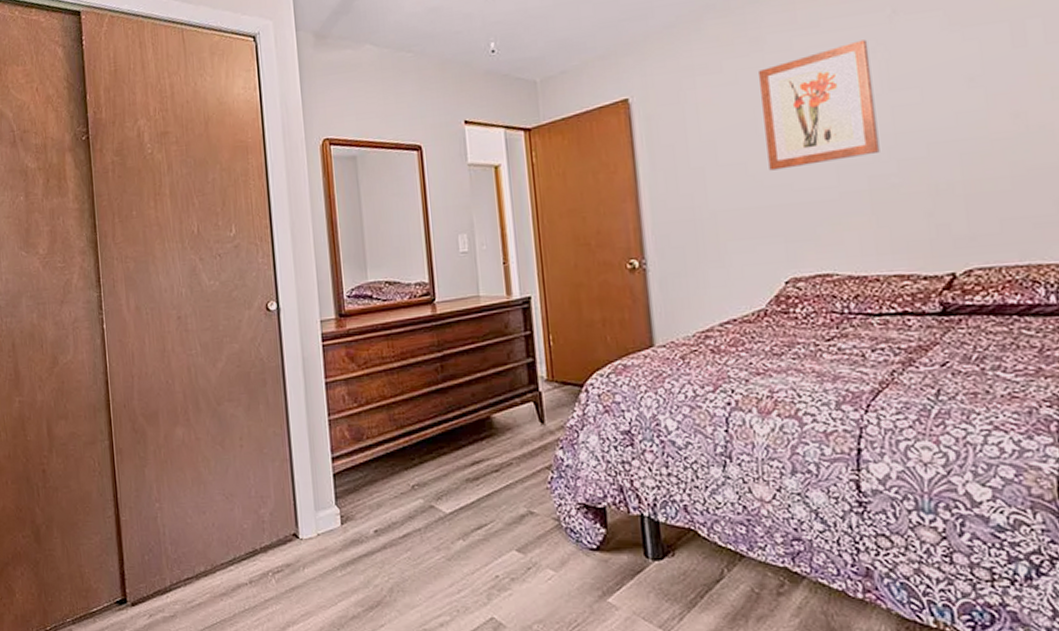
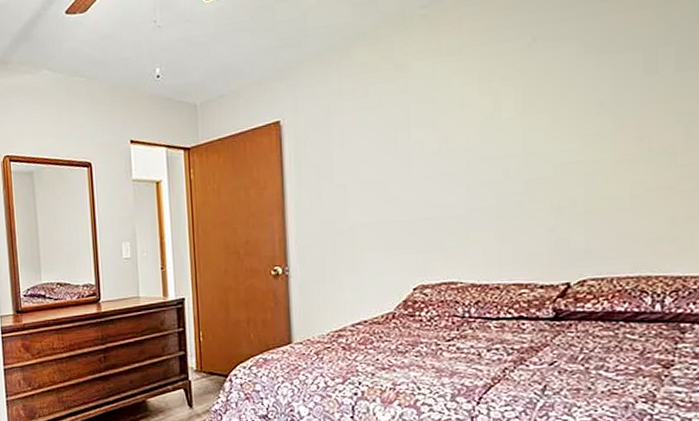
wall art: present [759,39,880,171] -> none [402,66,510,188]

